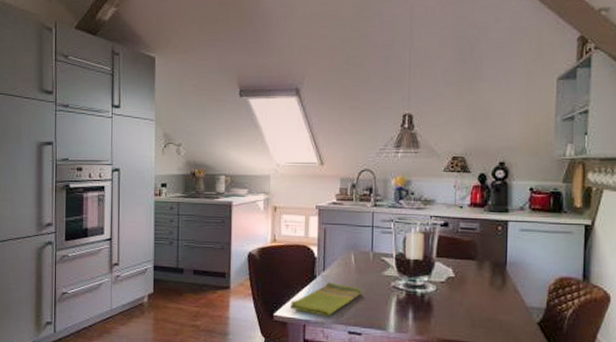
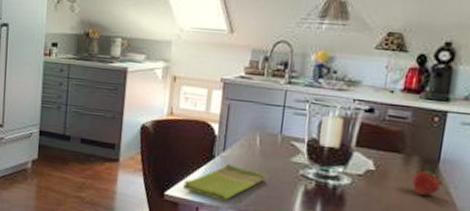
fruit: none [486,272,512,296] -> present [412,169,443,196]

